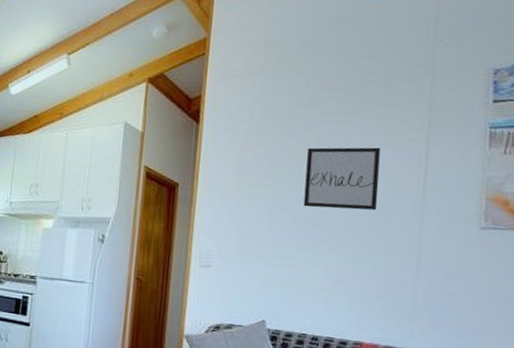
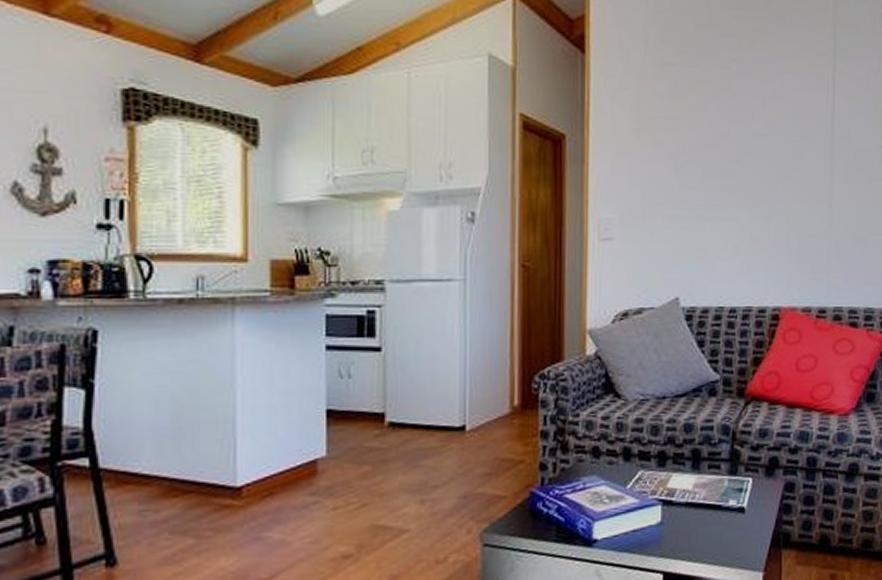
wall art: present [303,147,380,211] -> none [712,76,789,154]

